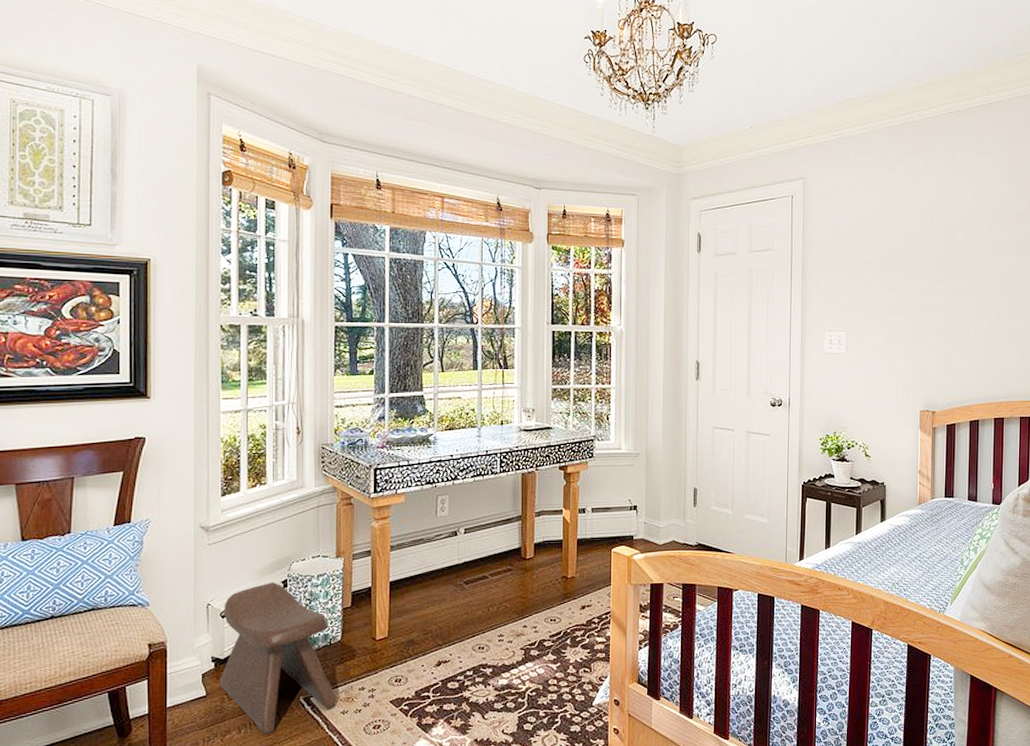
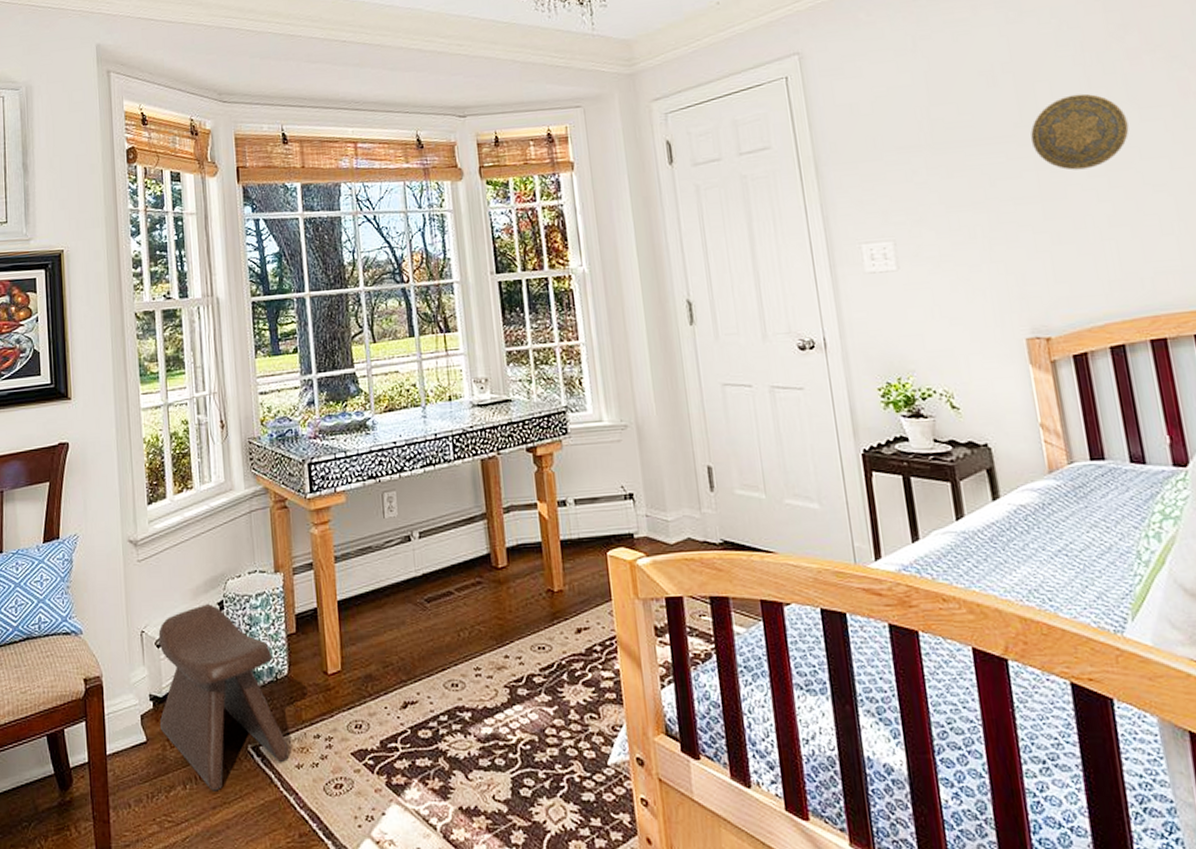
decorative plate: none [947,240,1008,295] -> present [1030,93,1129,171]

